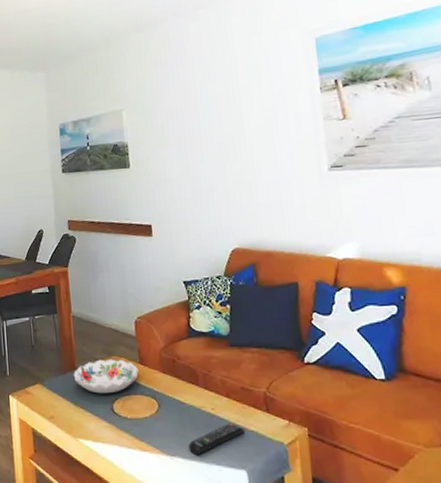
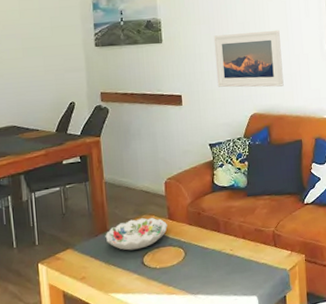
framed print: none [186,150,272,218] -> present [213,29,284,88]
remote control: present [188,423,246,456] -> none [210,259,257,291]

